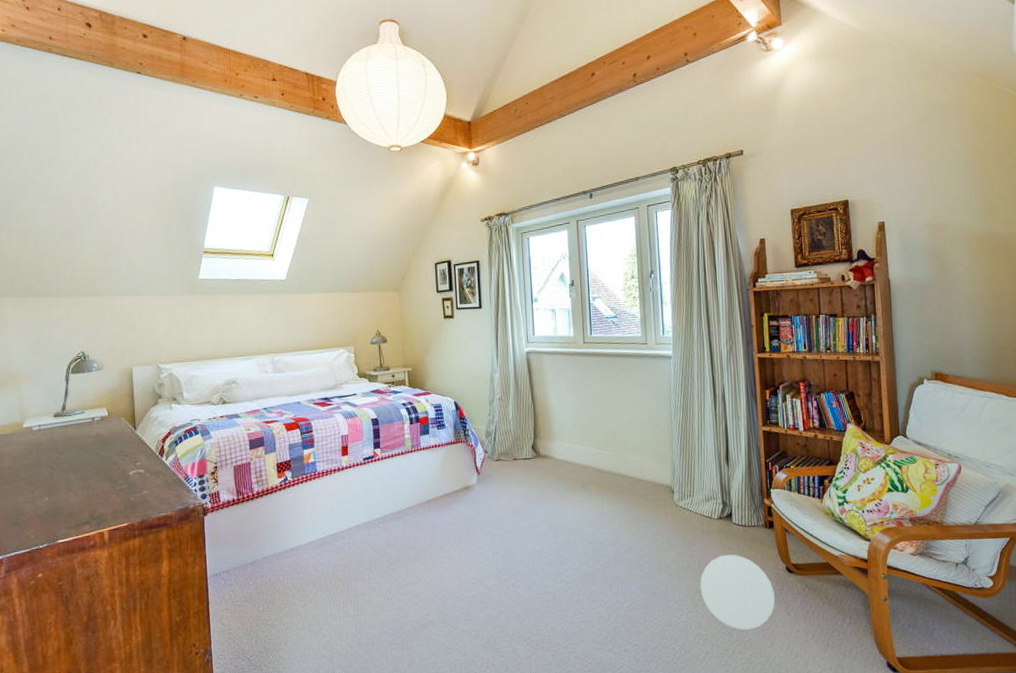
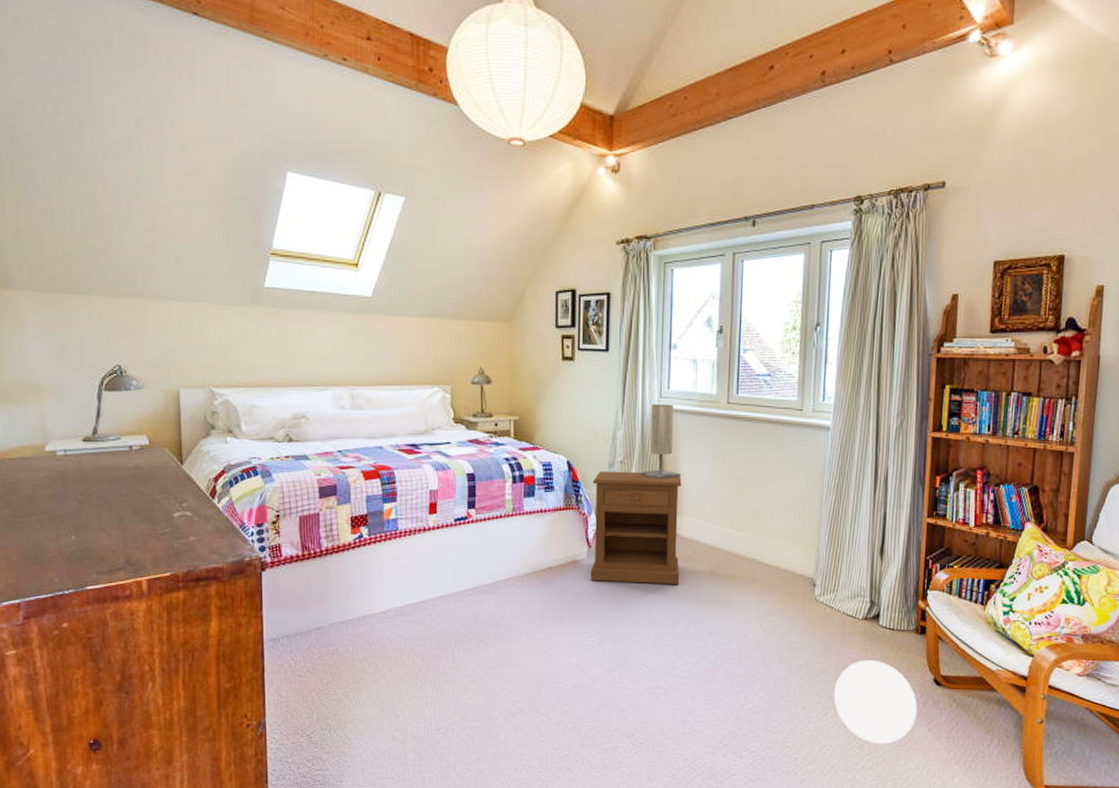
nightstand: none [476,406,558,503] -> present [590,471,682,584]
table lamp: none [516,347,550,412] -> present [640,403,681,480]

